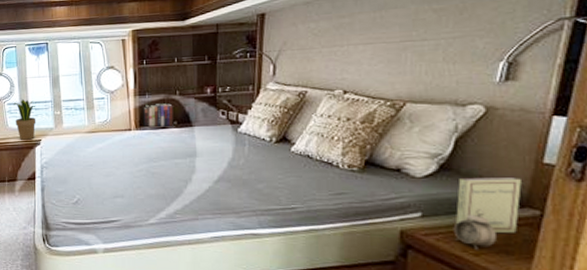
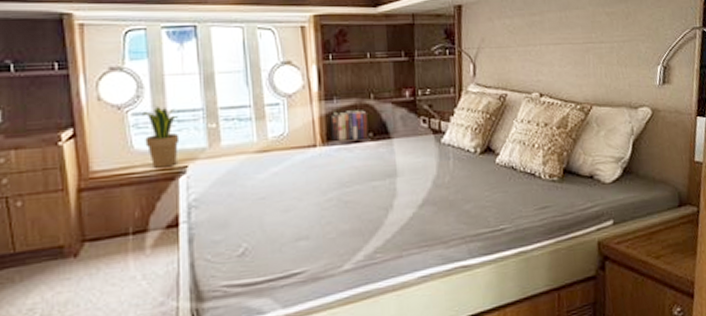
alarm clock: present [453,209,497,250] -> none [638,211,670,253]
book: present [456,176,522,234] -> none [638,176,683,234]

